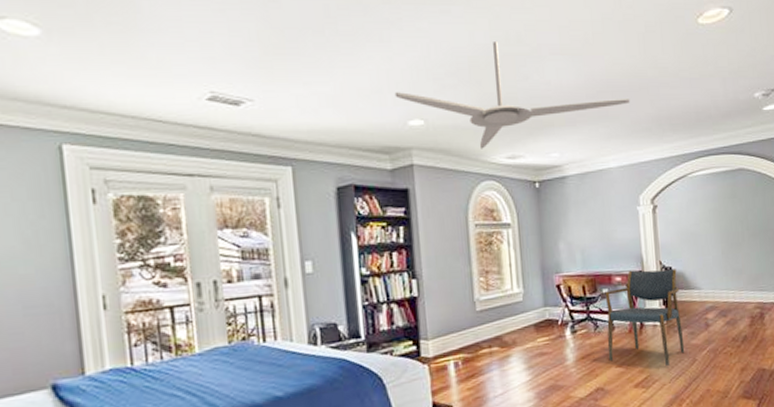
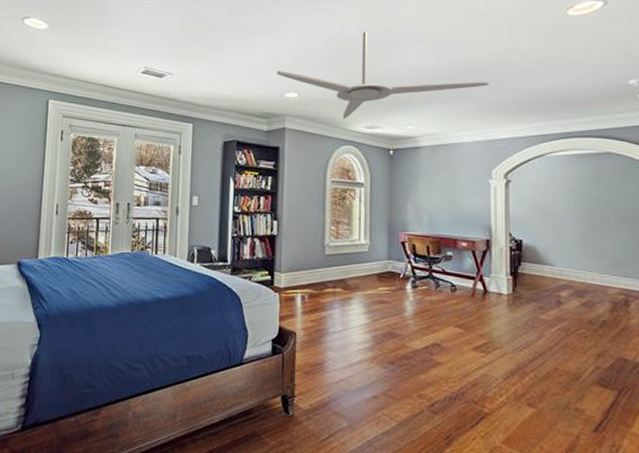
armchair: present [605,269,685,366] -> none [447,238,532,335]

